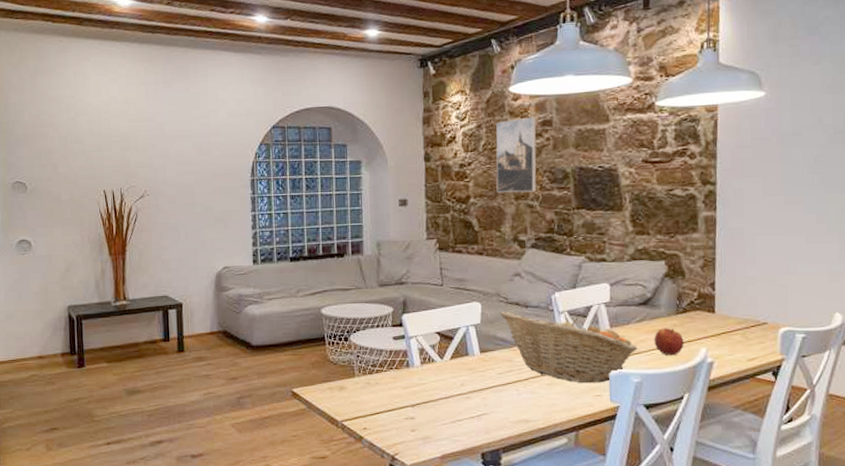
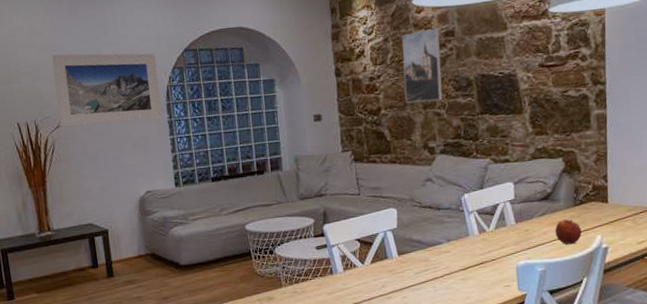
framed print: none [142,124,246,197] -> present [51,53,163,127]
fruit basket: present [499,310,638,383] -> none [414,214,541,276]

